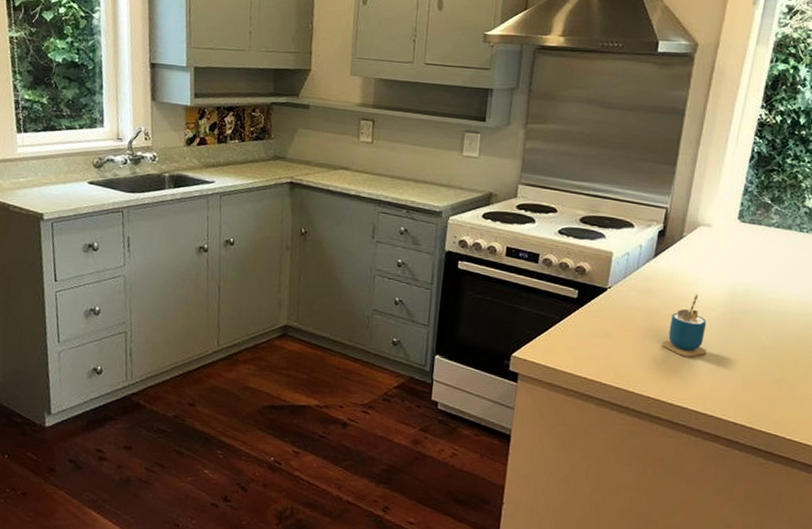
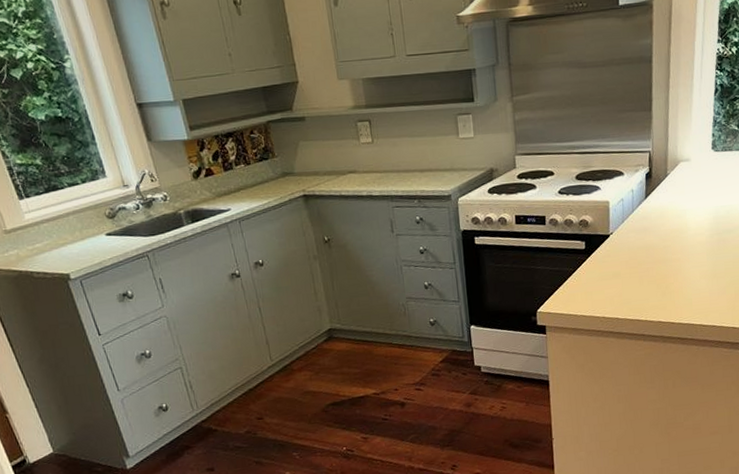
cup: present [661,294,707,357] -> none [663,224,702,281]

